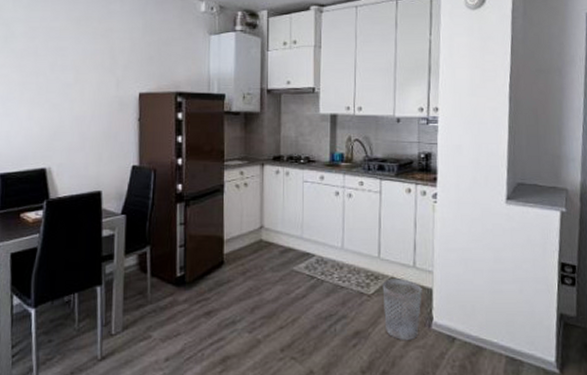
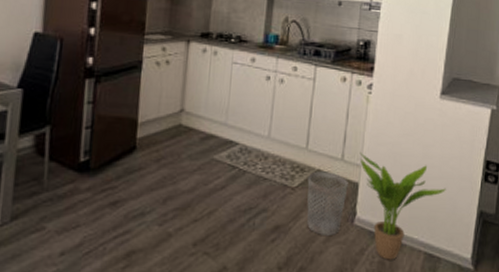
potted plant: none [431,260,522,364] -> present [360,153,447,260]

